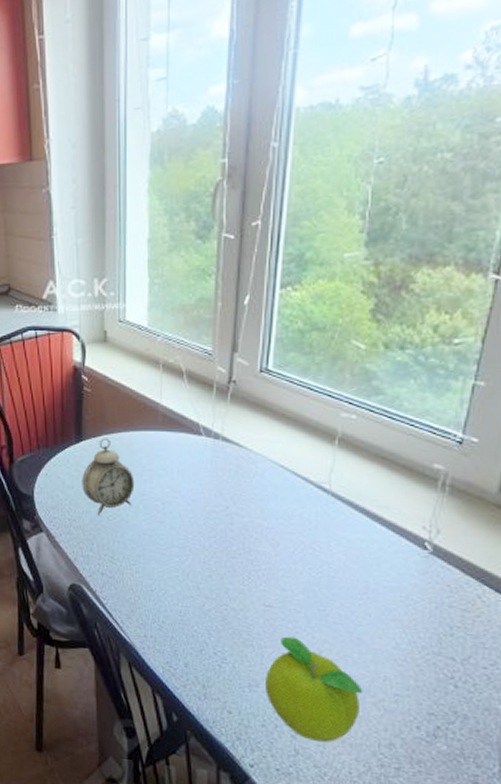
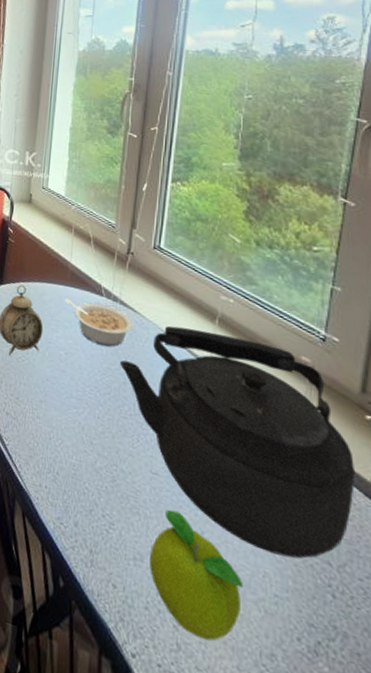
legume: none [157,443,239,488] -> present [65,298,133,347]
kettle: none [226,454,486,660] -> present [120,325,355,559]

